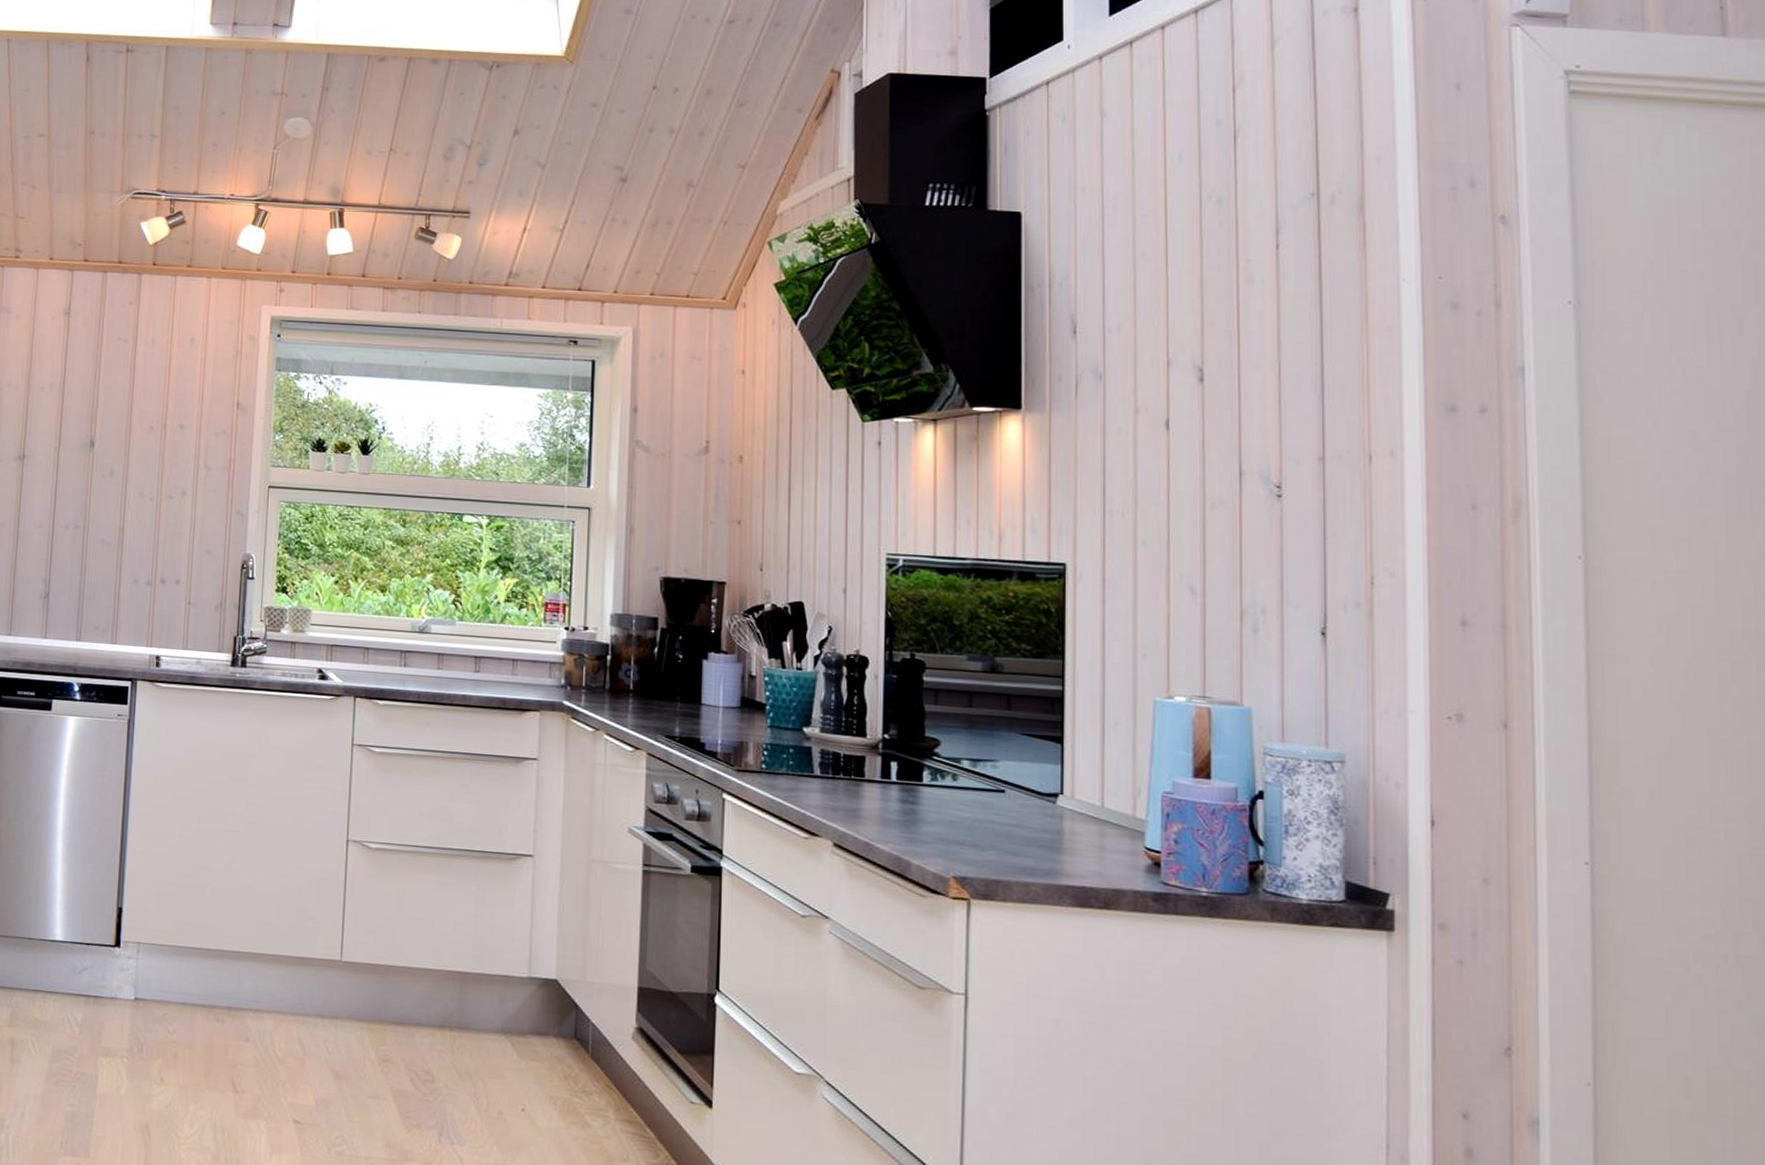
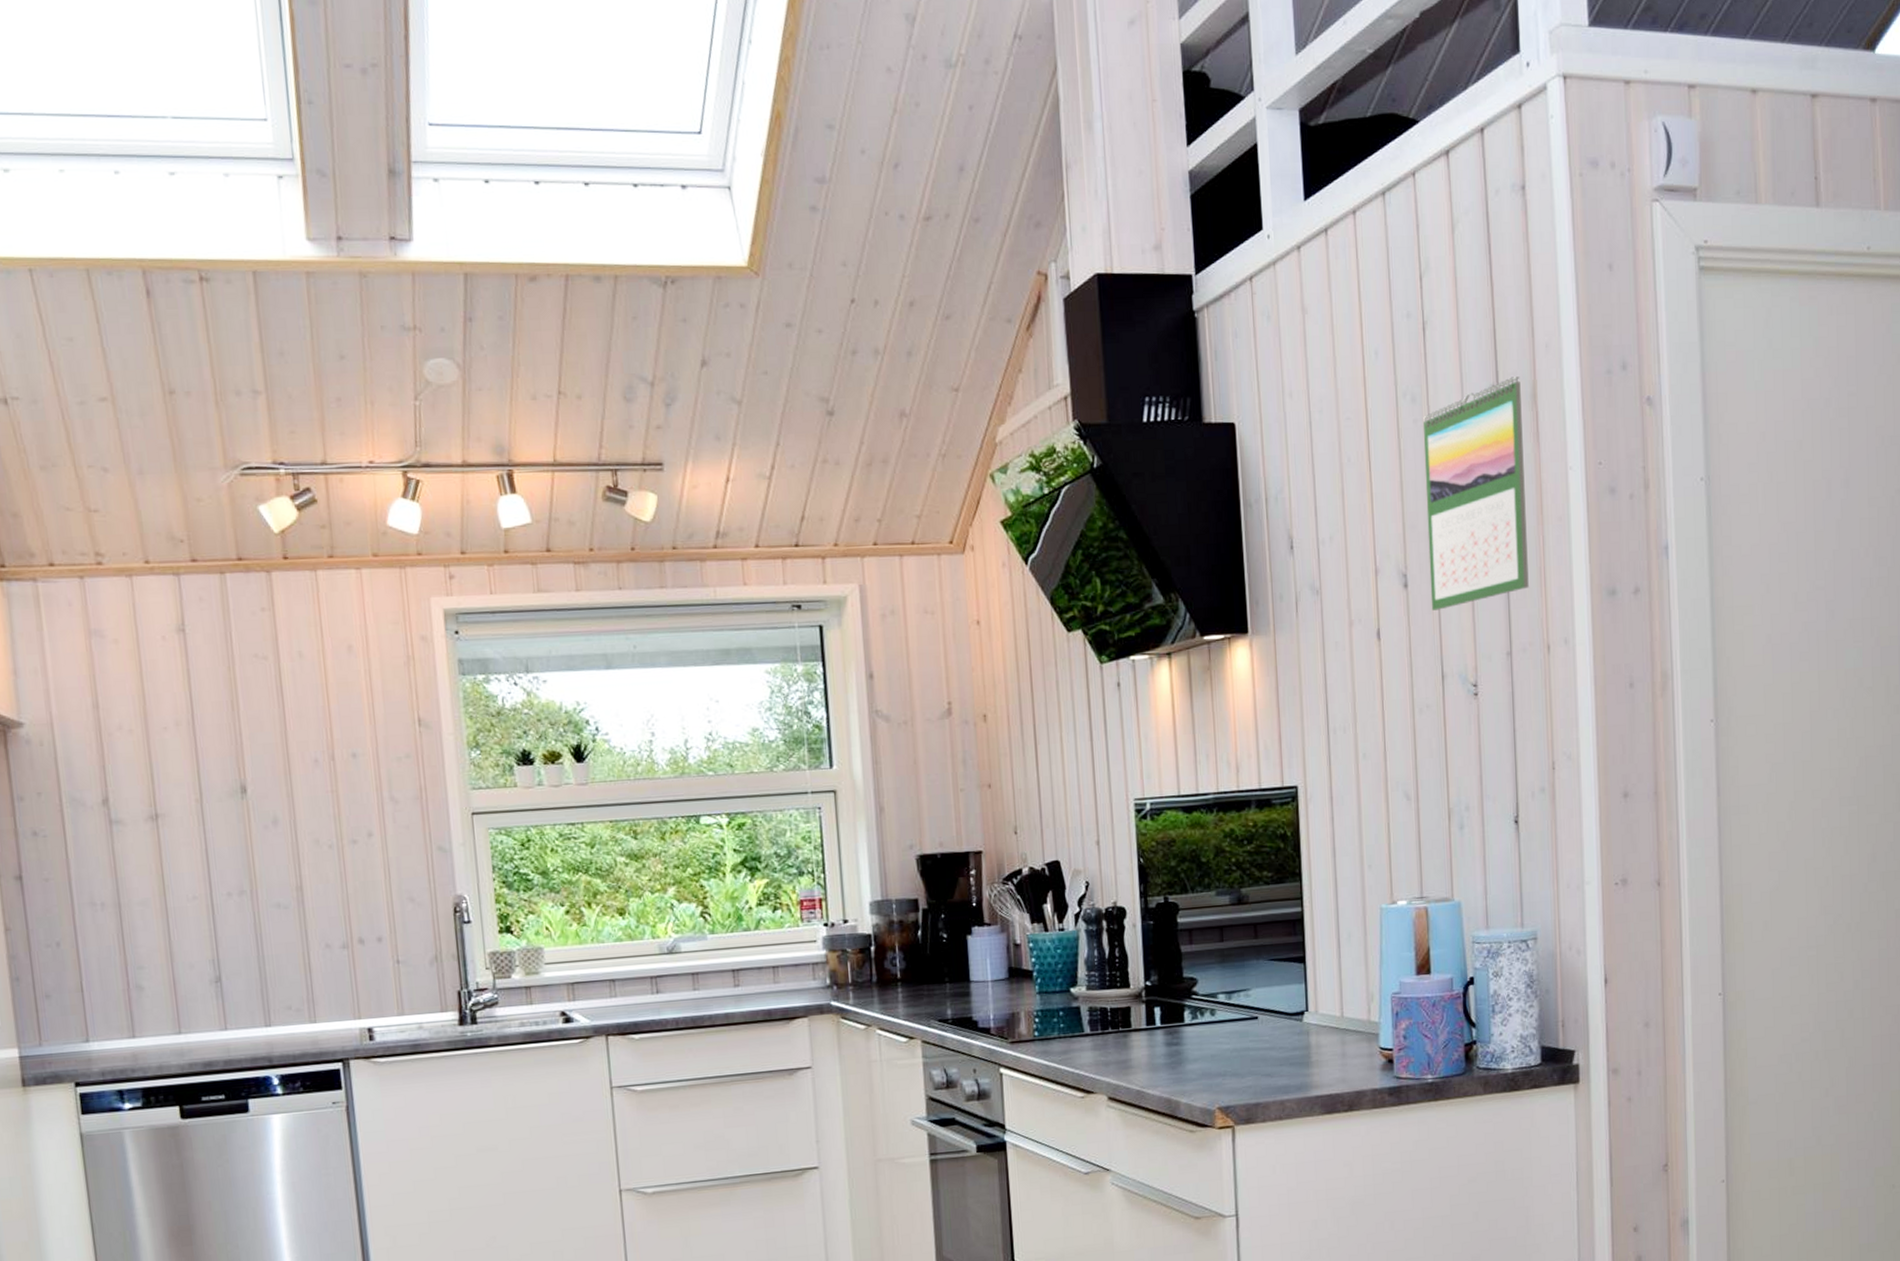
calendar: none [1229,187,1348,408] -> present [1422,376,1529,611]

